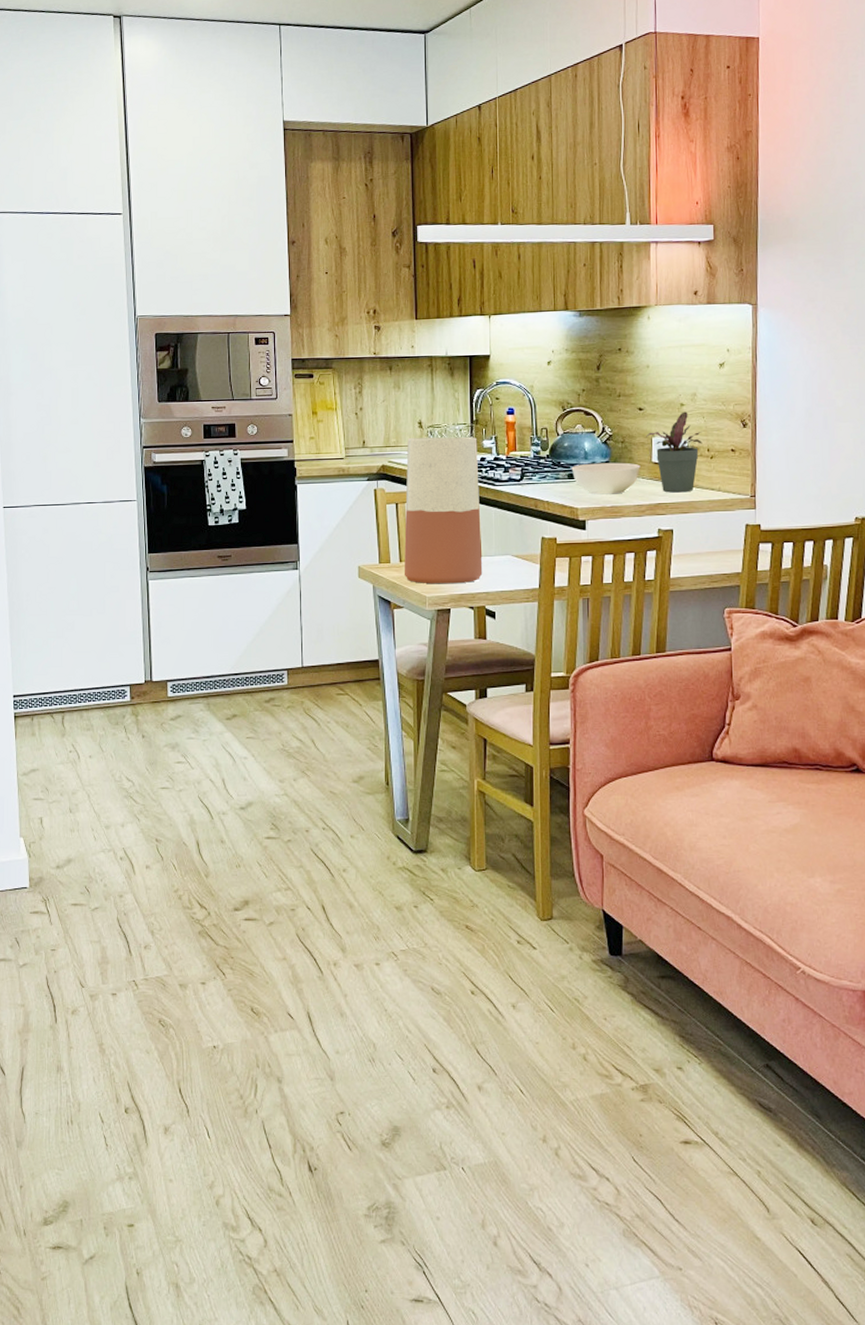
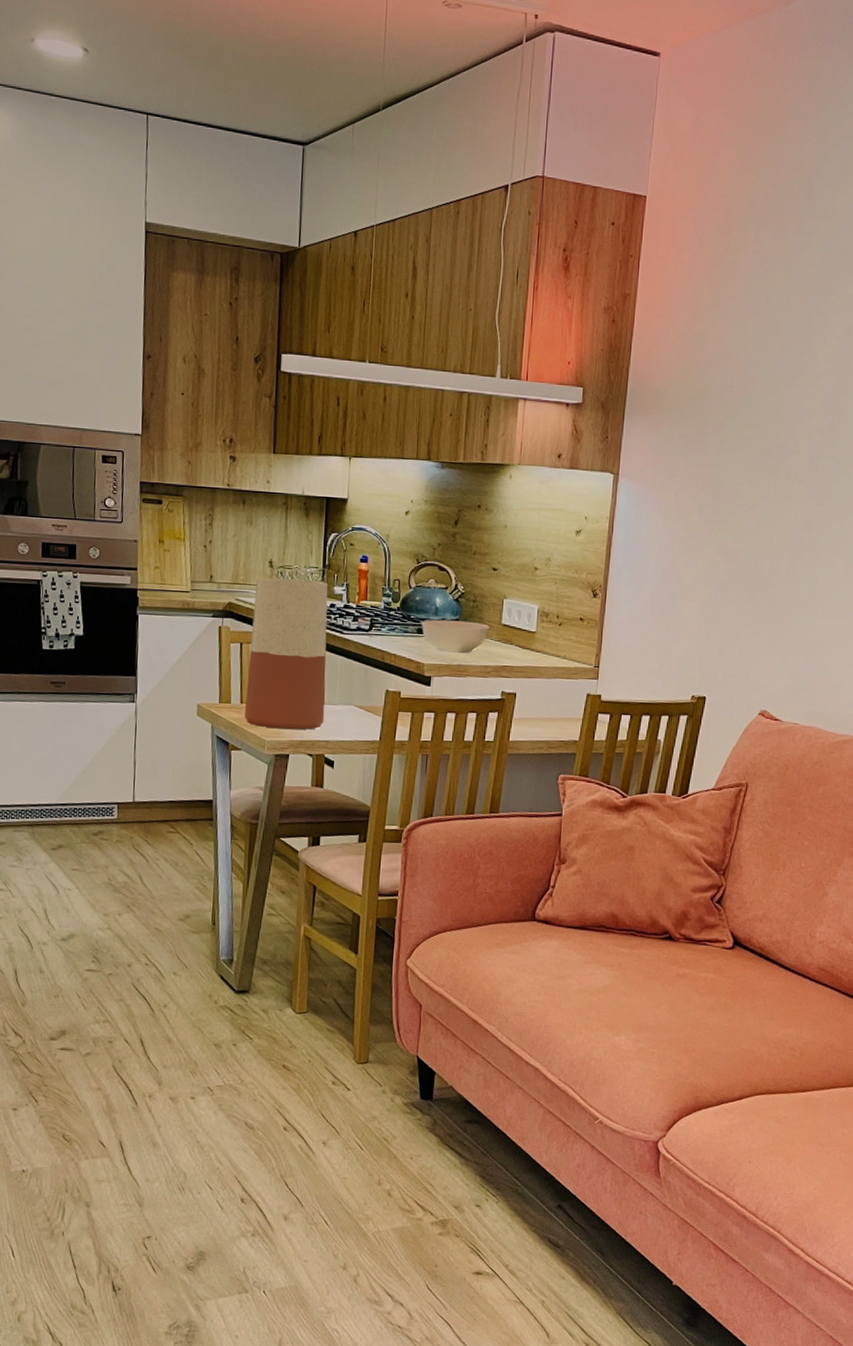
potted plant: present [646,411,703,493] -> none [498,576,554,657]

